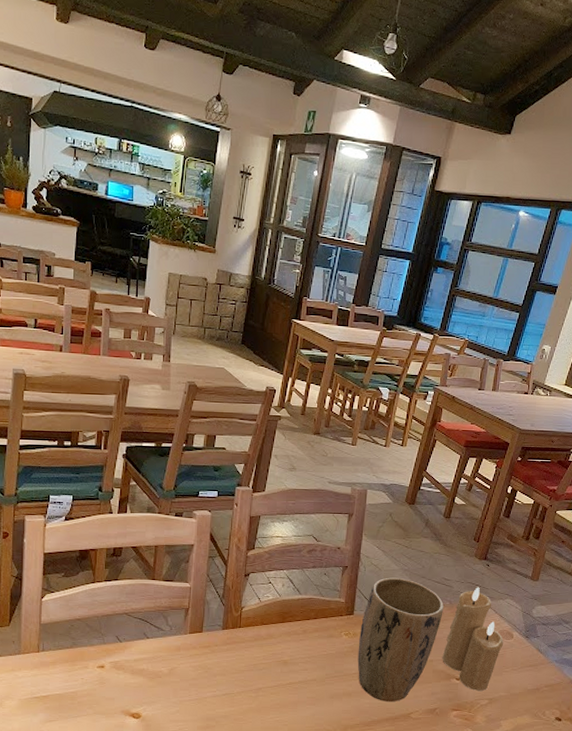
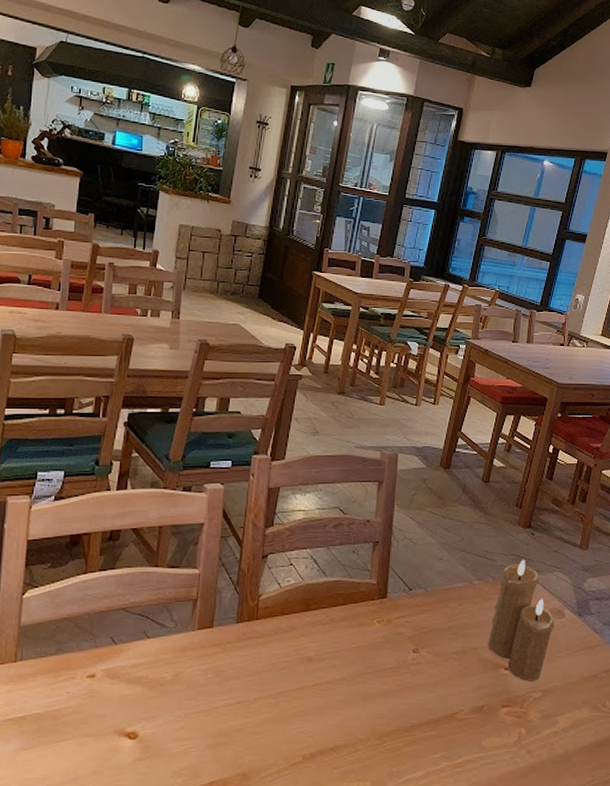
plant pot: present [357,577,444,703] -> none [392,552,487,701]

